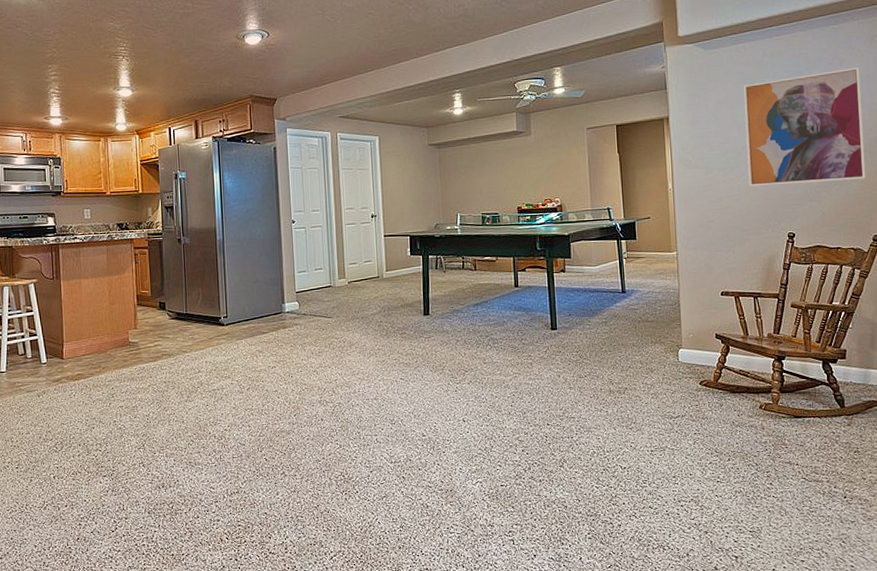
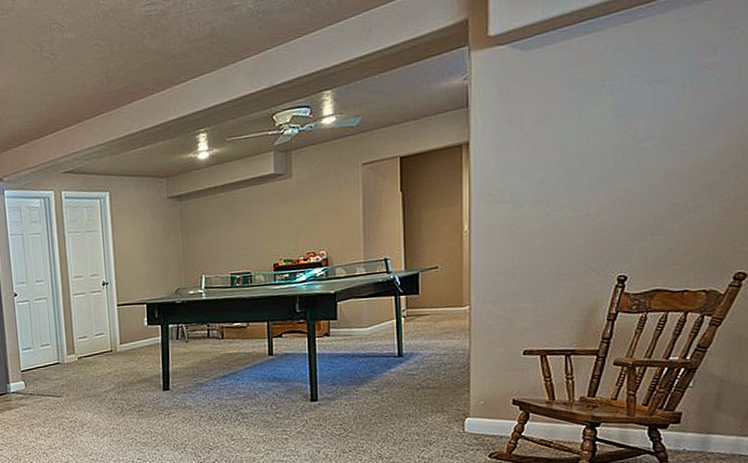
wall art: present [743,67,866,187] -> none [570,54,741,222]

